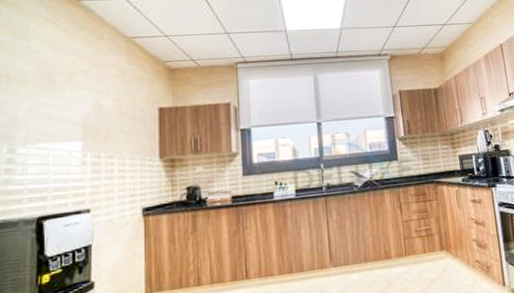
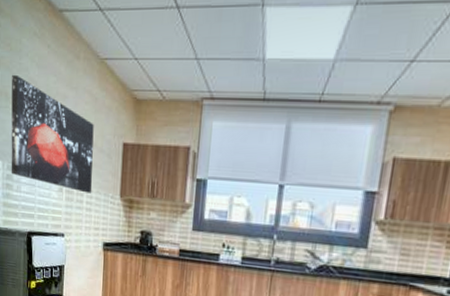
wall art: none [12,57,125,162] -> present [11,74,94,193]

